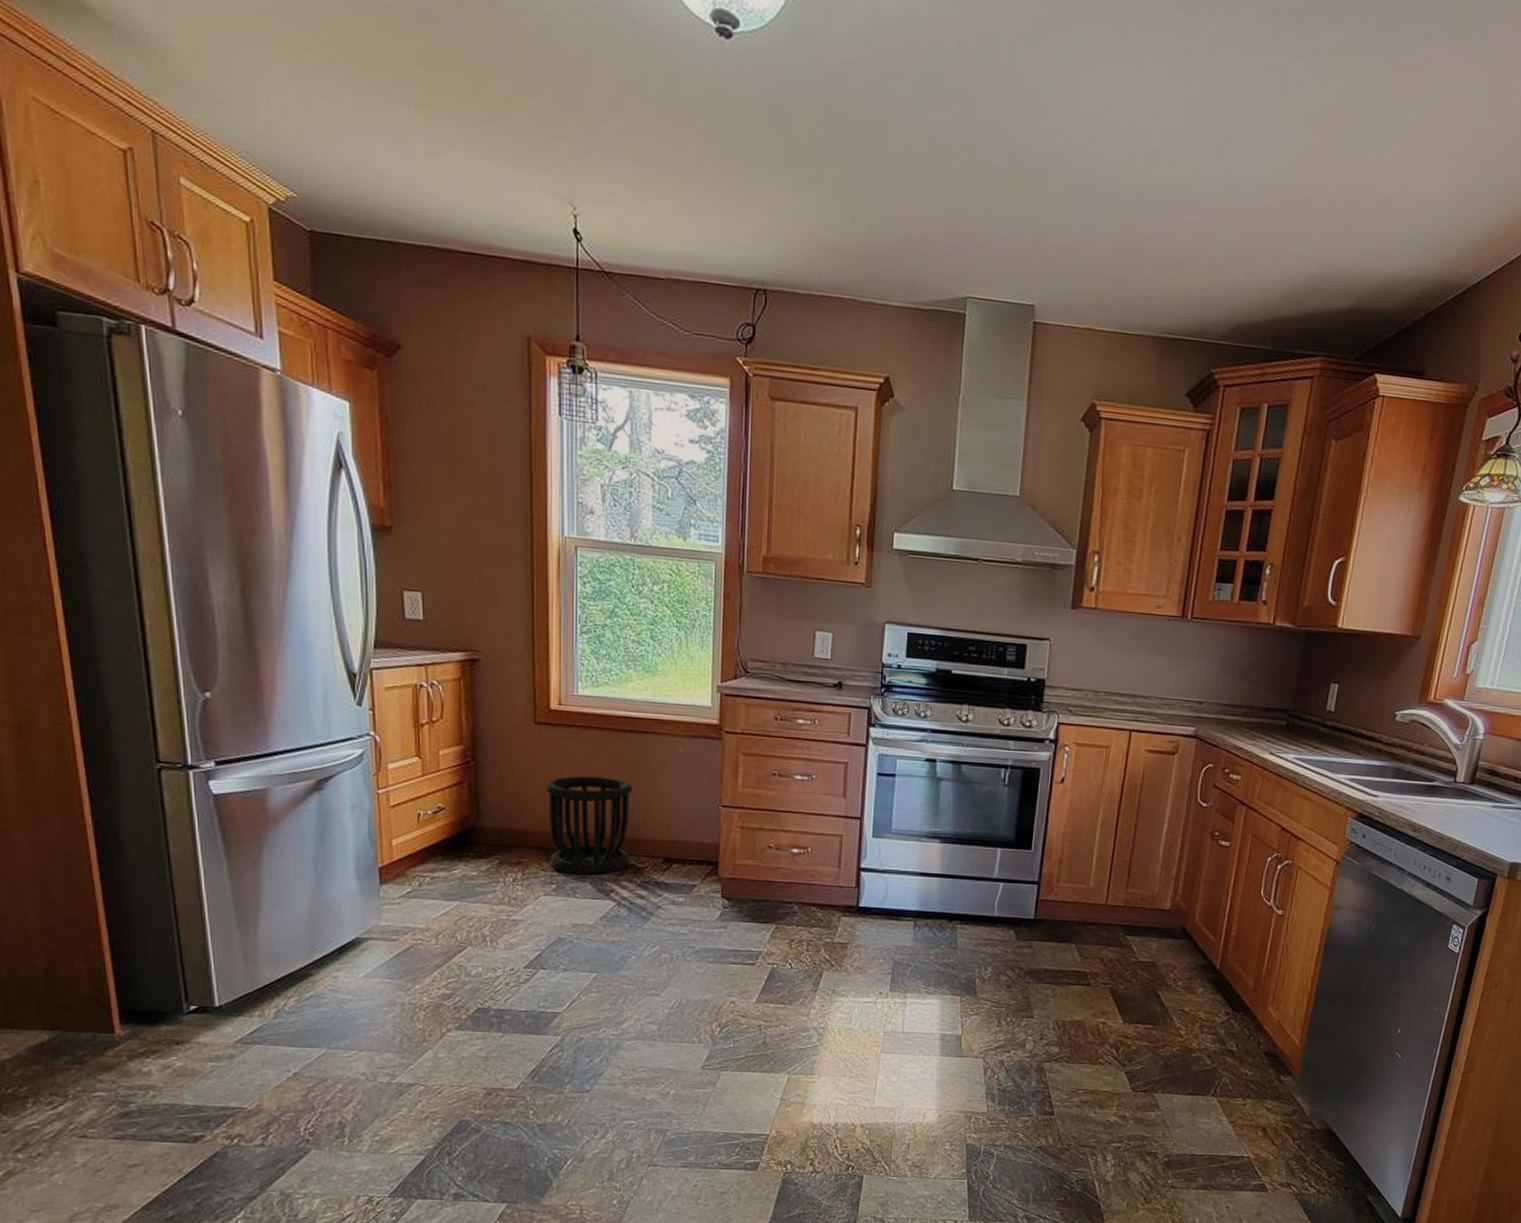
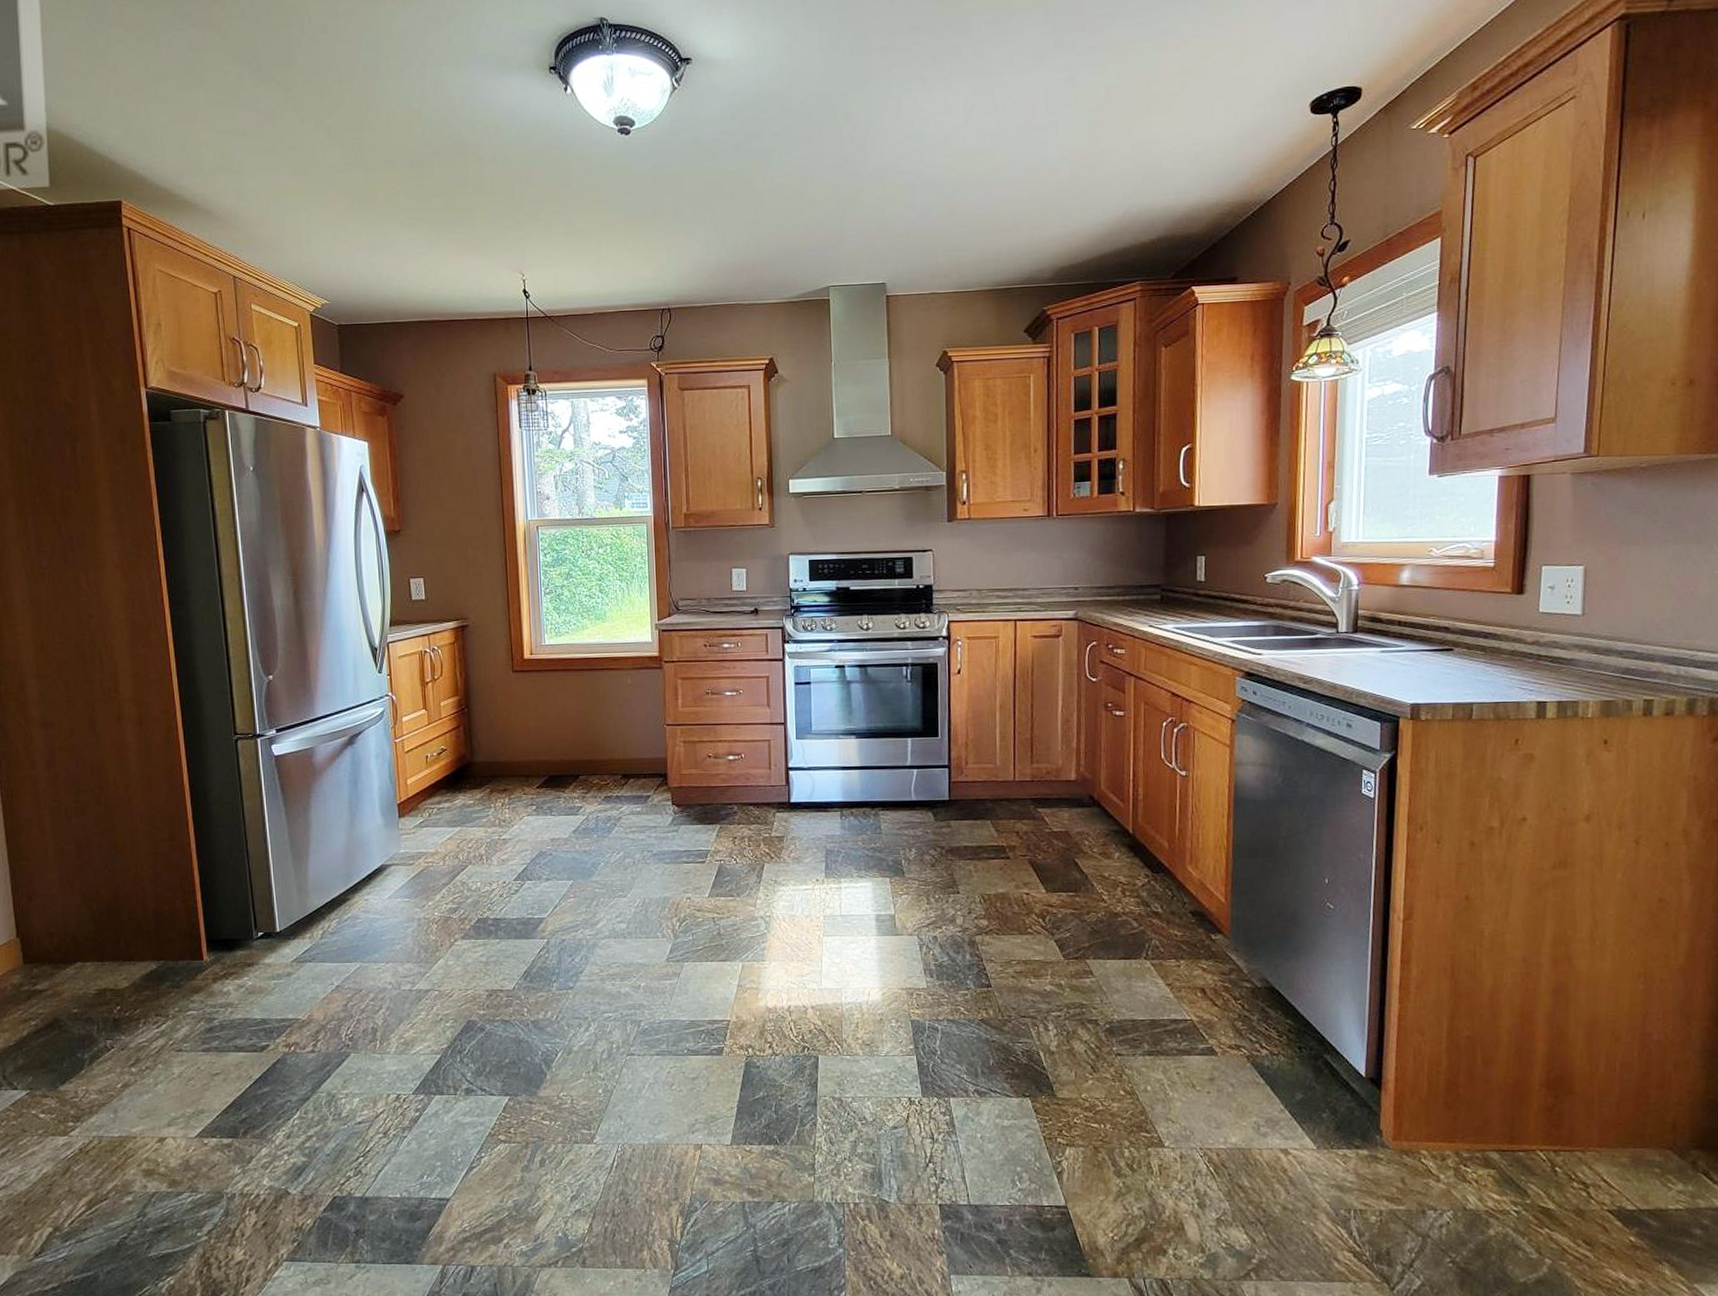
wastebasket: present [545,776,633,875] -> none [523,710,594,796]

